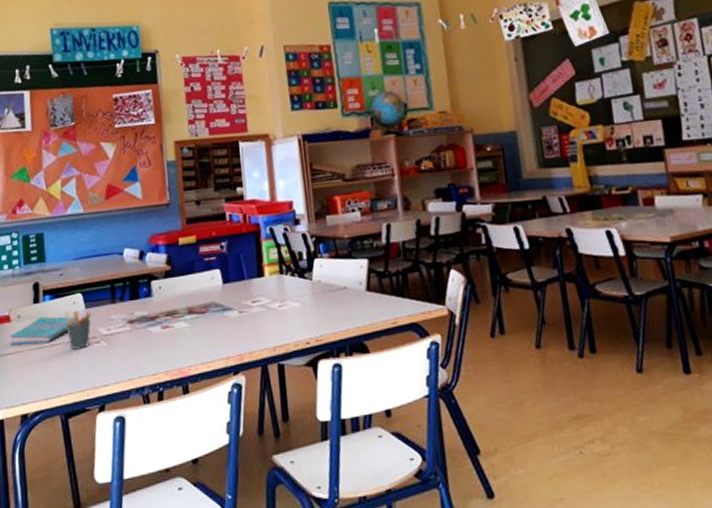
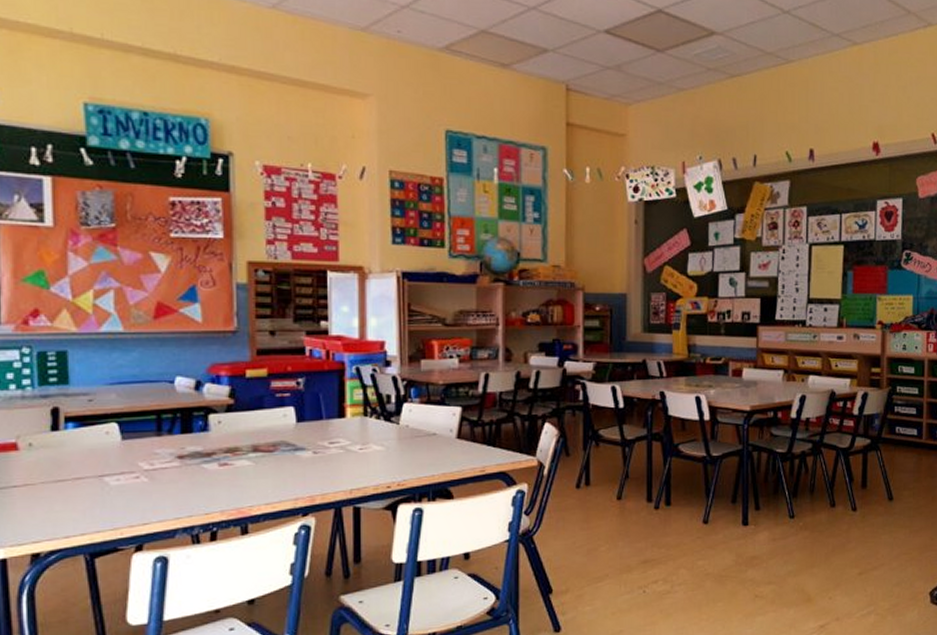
cover: present [9,316,74,345] -> none [16,446,106,477]
pen holder: present [65,311,92,350] -> none [94,442,130,484]

